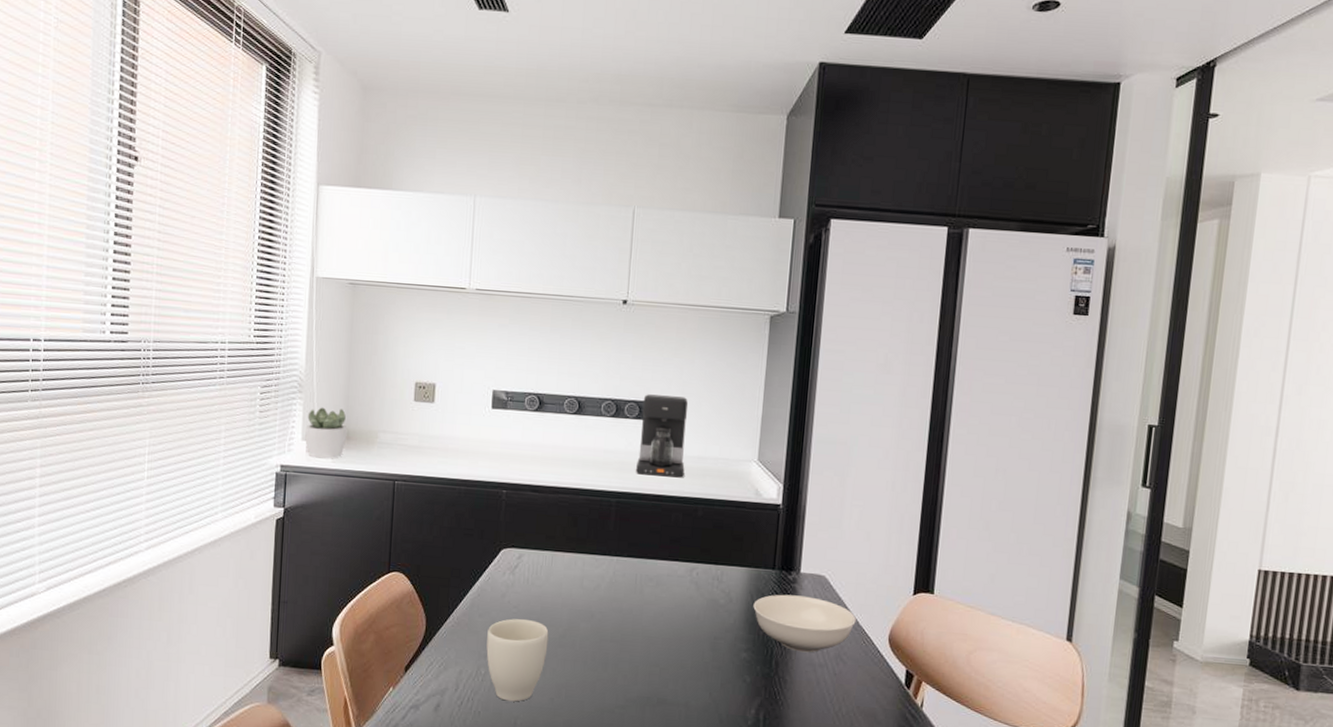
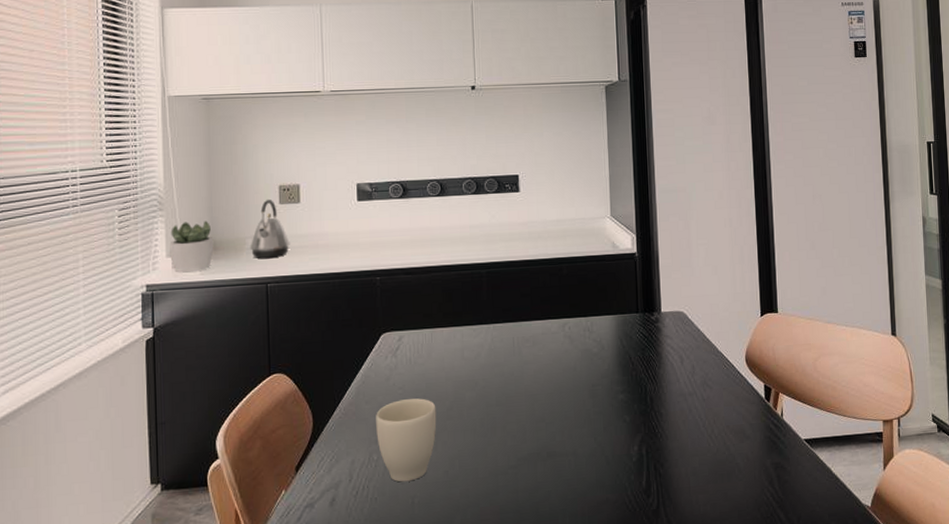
kettle: none [381,394,421,456] -> present [250,199,290,259]
coffee maker: present [636,394,689,478] -> none [500,167,546,244]
bowl: present [753,594,856,653] -> none [623,332,715,385]

